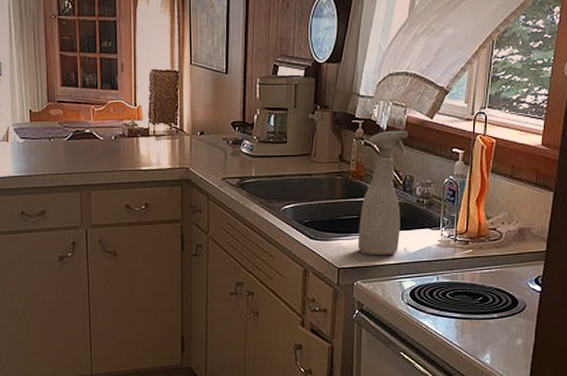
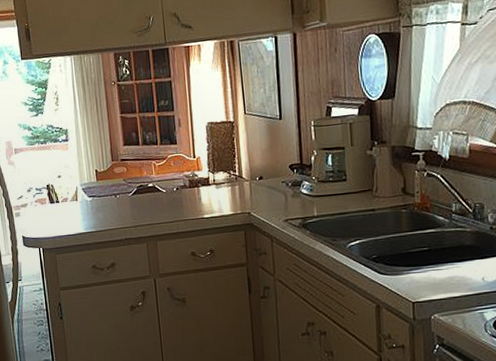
spray bottle: present [358,130,409,255] -> none [430,158,476,287]

